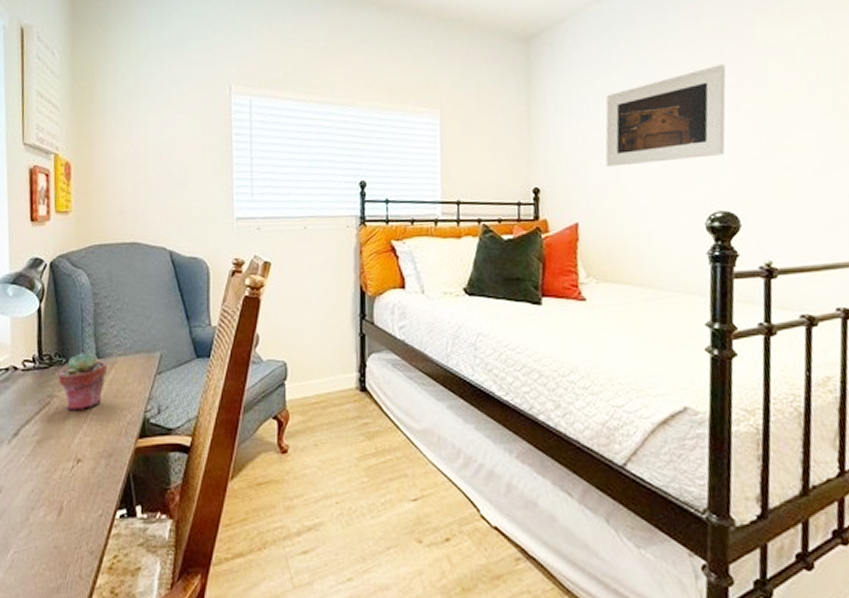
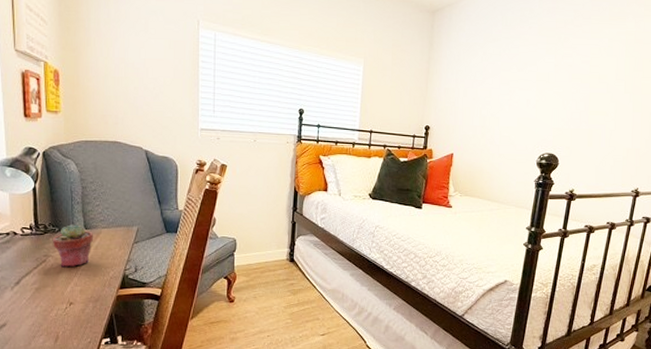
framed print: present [605,64,726,167] -> none [477,48,567,116]

